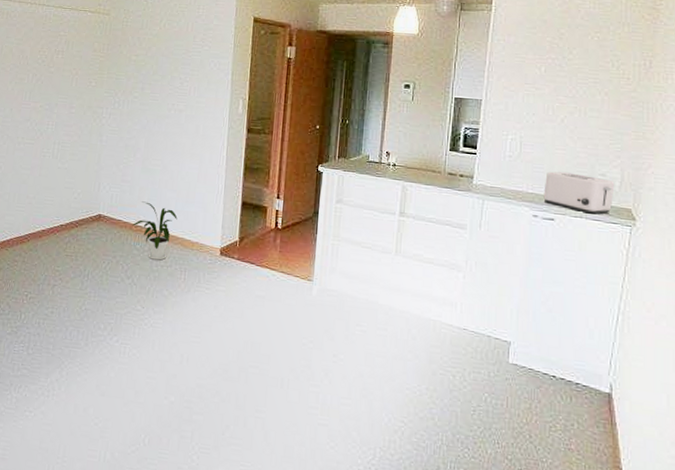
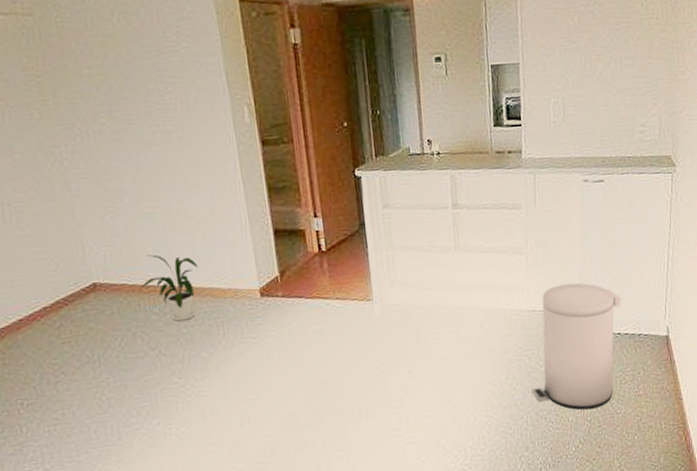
pedal bin: none [450,310,560,449] -> present [531,283,621,410]
toaster: present [543,171,615,215] -> none [591,128,655,168]

